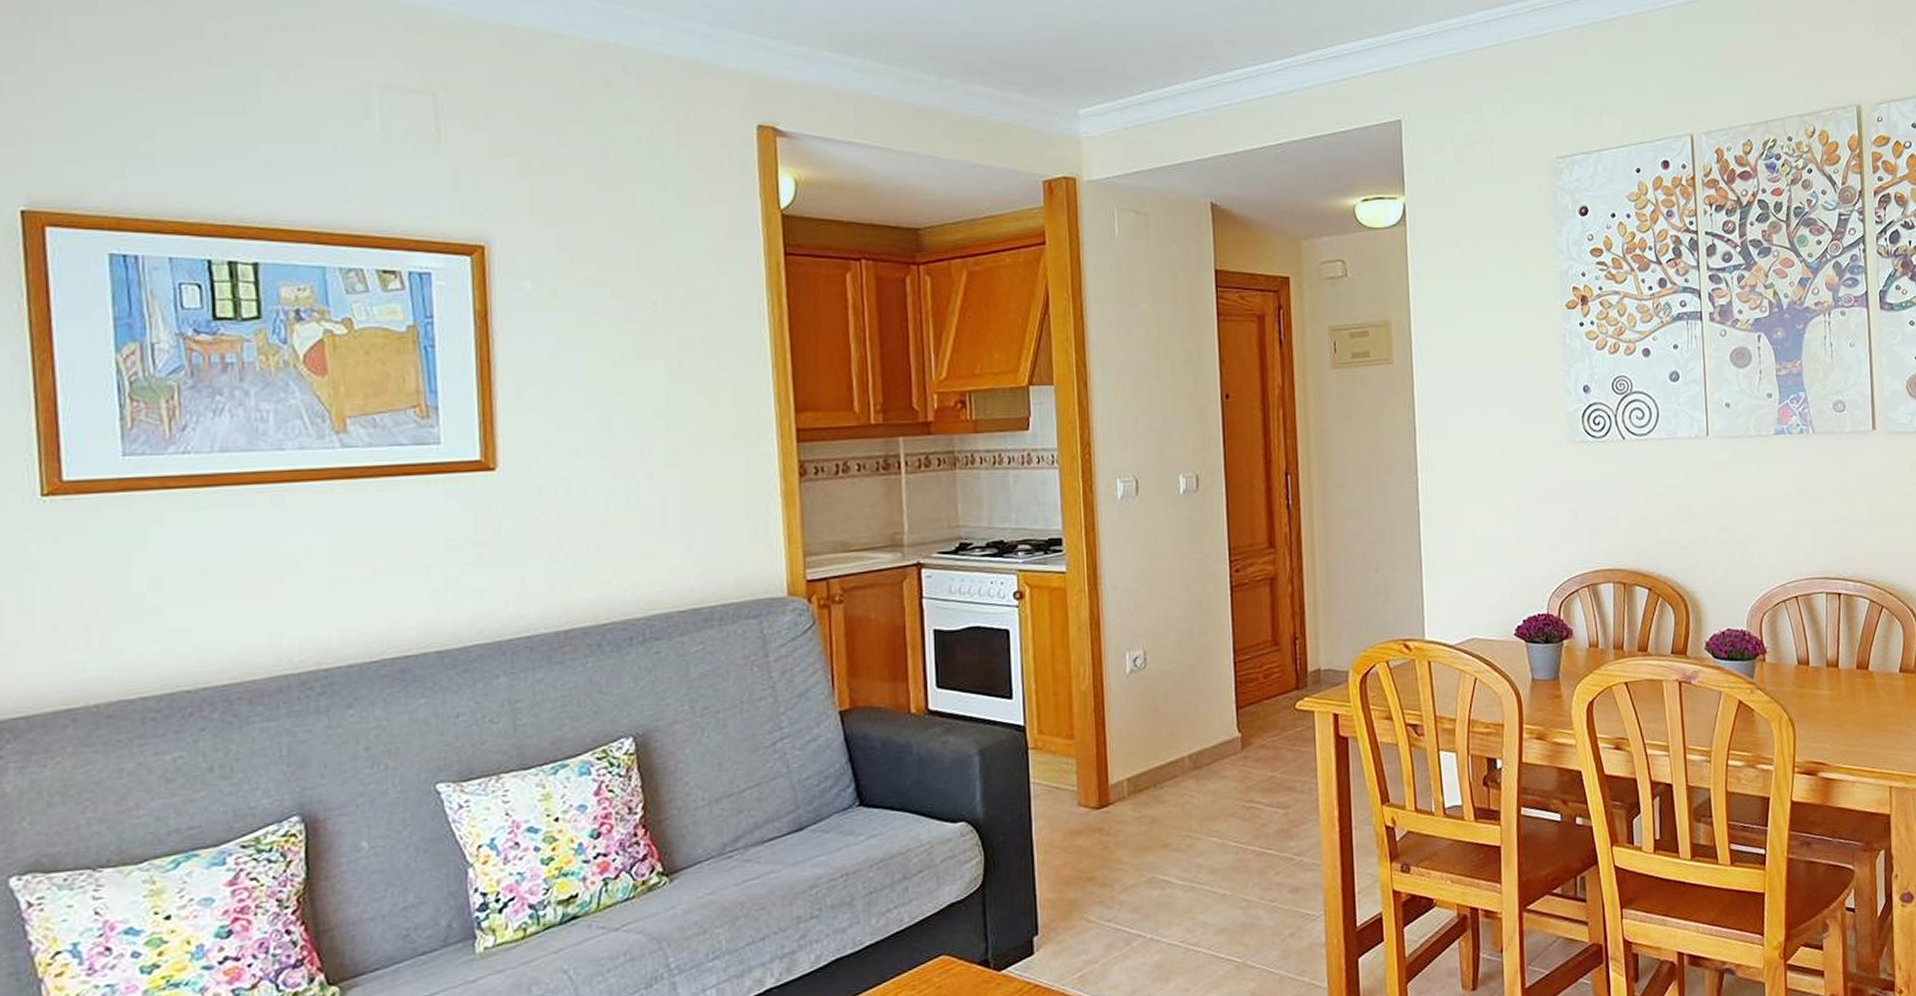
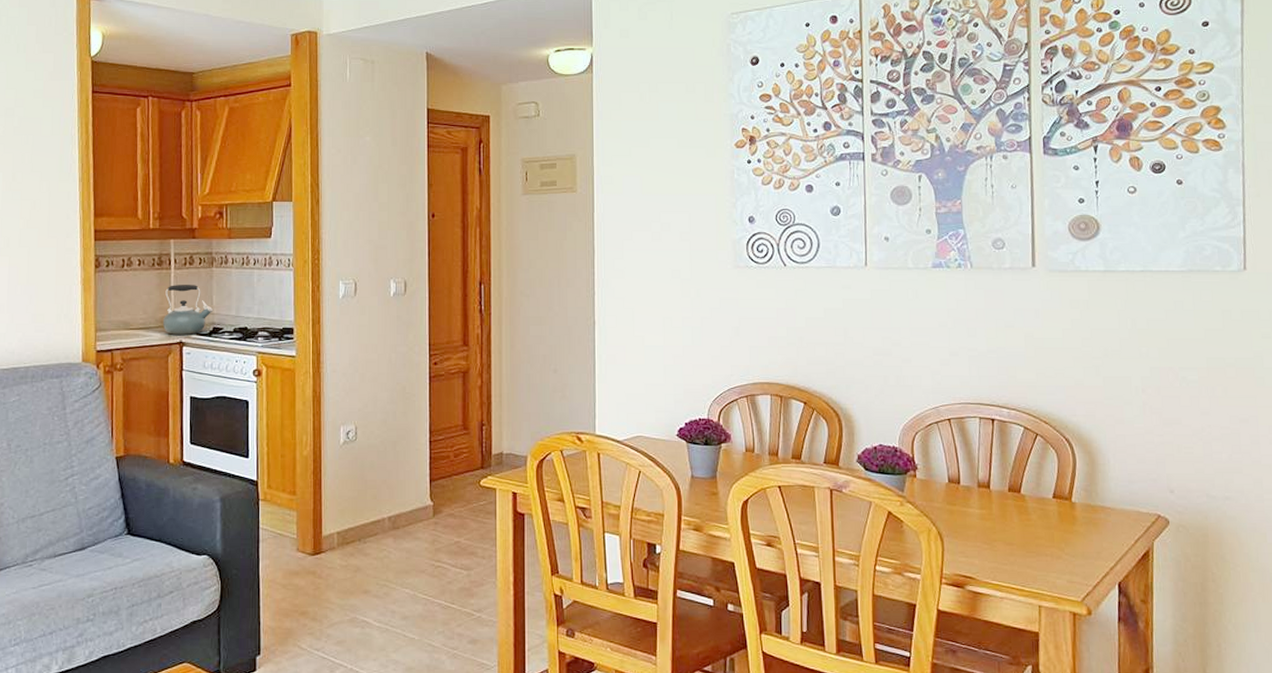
kettle: none [893,492,959,556] -> present [162,285,214,336]

